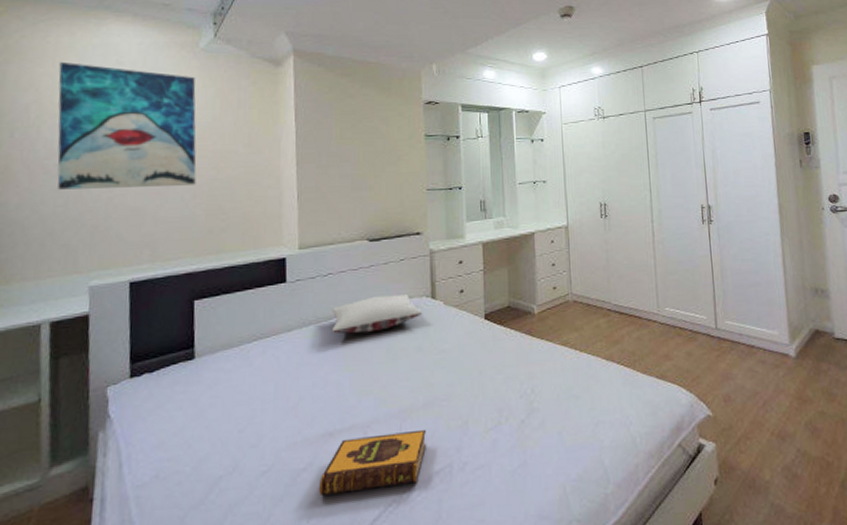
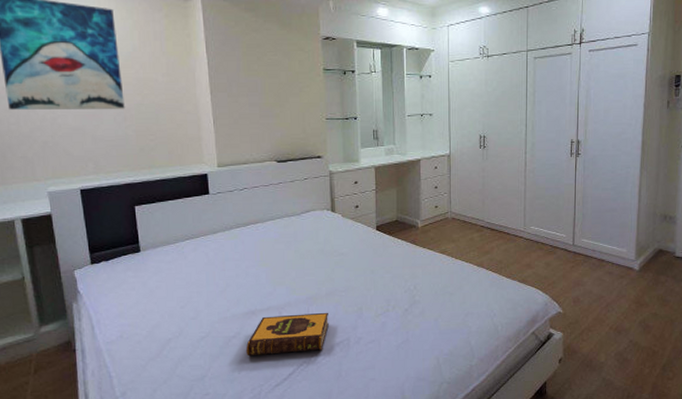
pillow: present [331,294,423,334] -> none [248,208,324,238]

